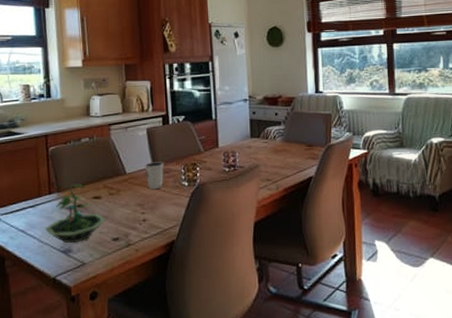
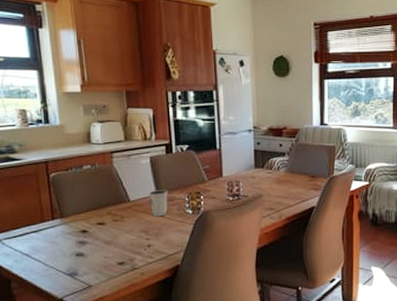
terrarium: present [45,183,106,243] -> none [50,210,111,266]

